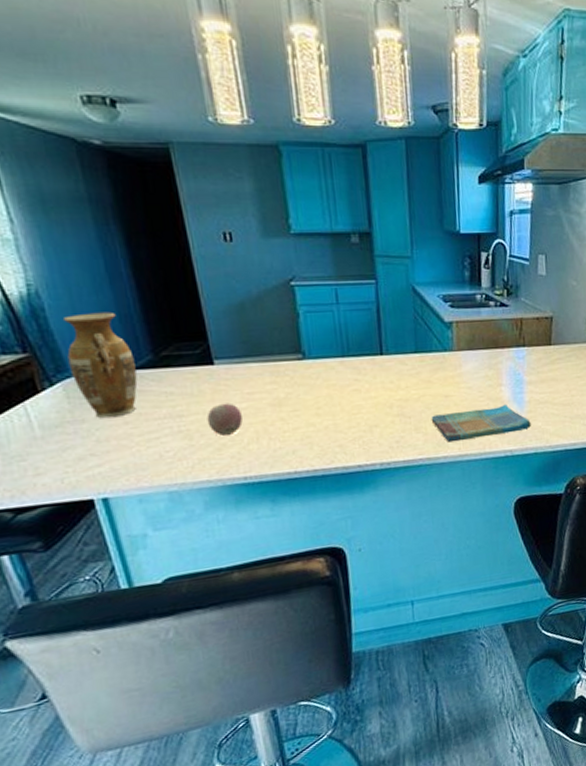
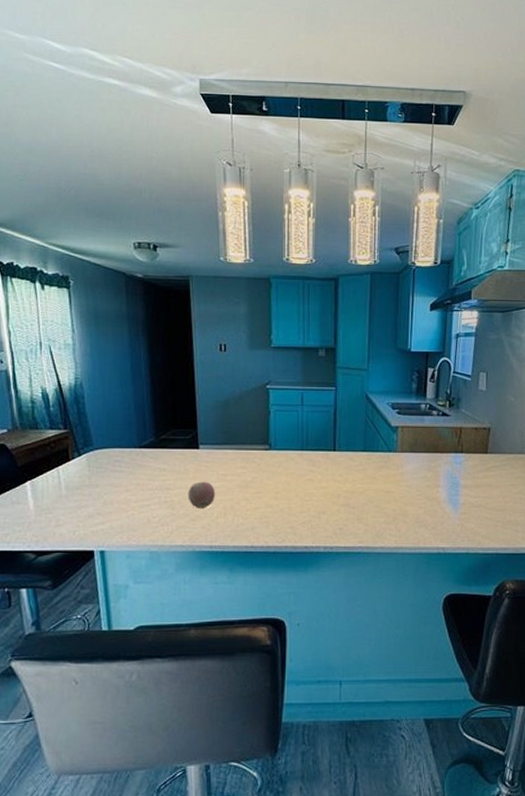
vase: present [64,311,138,418] -> none [94,401,141,486]
dish towel: present [431,404,531,443] -> none [372,504,464,535]

